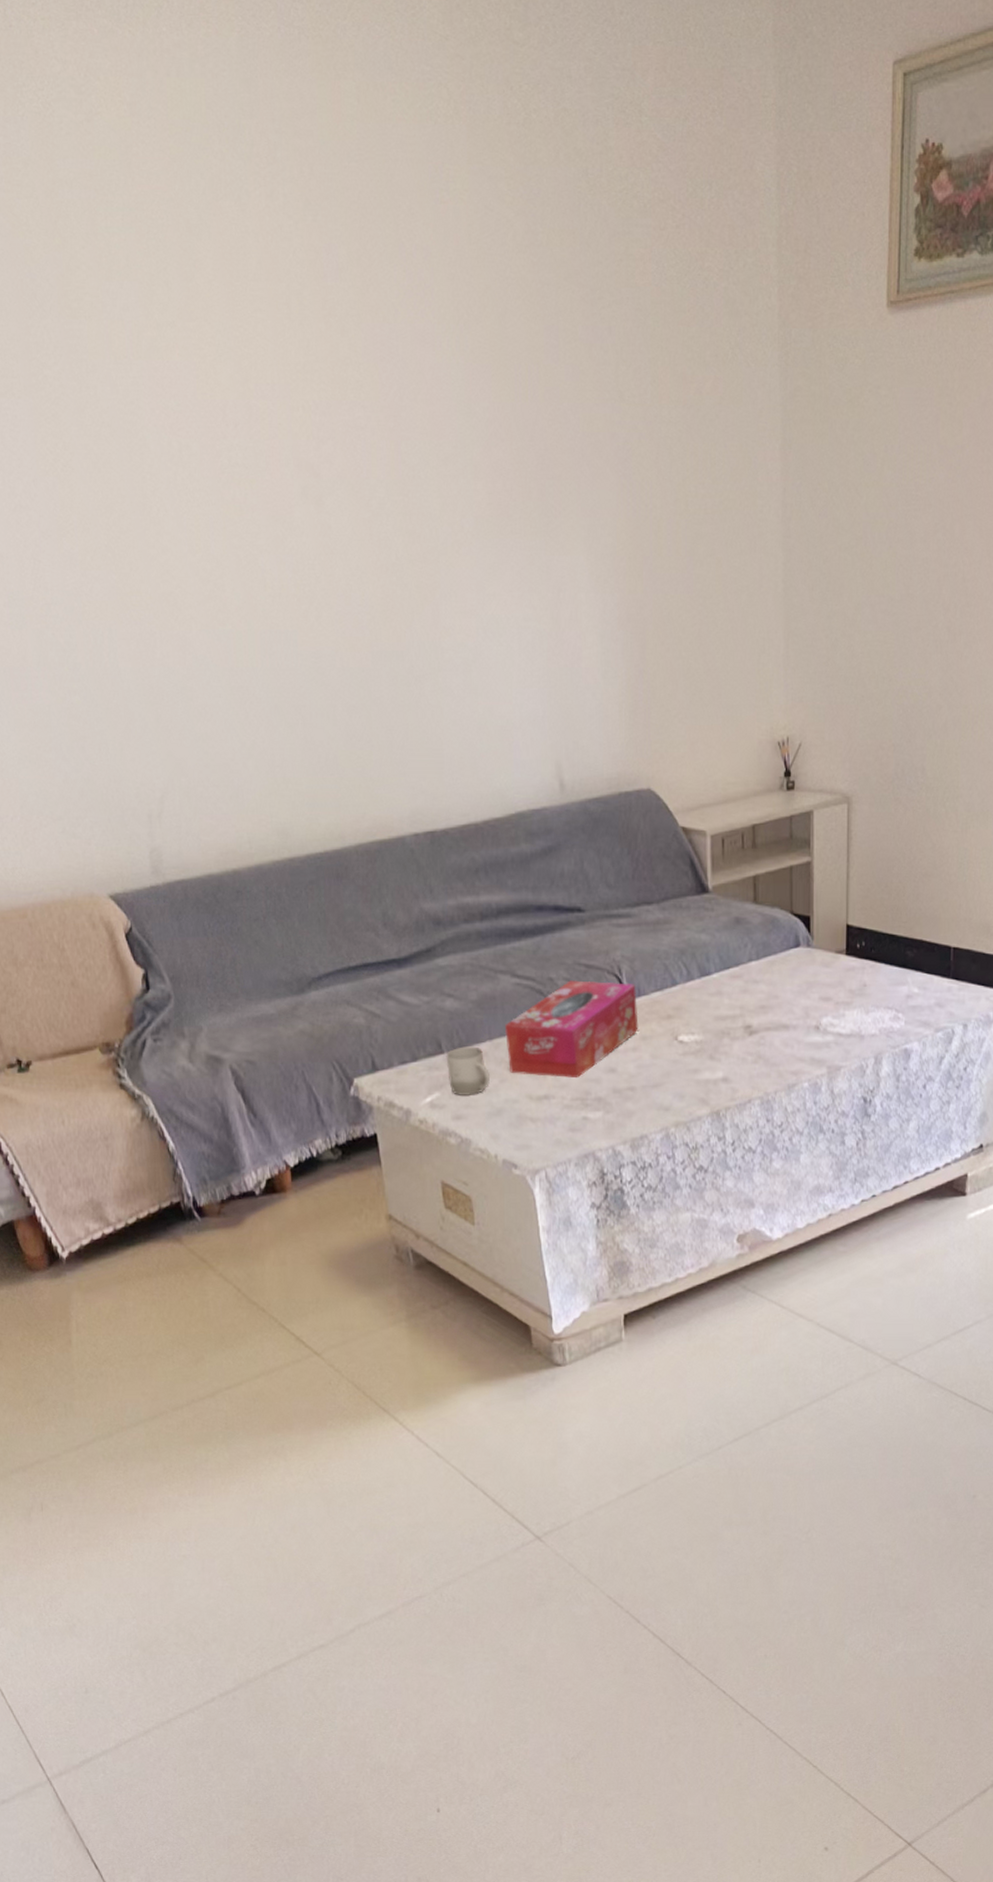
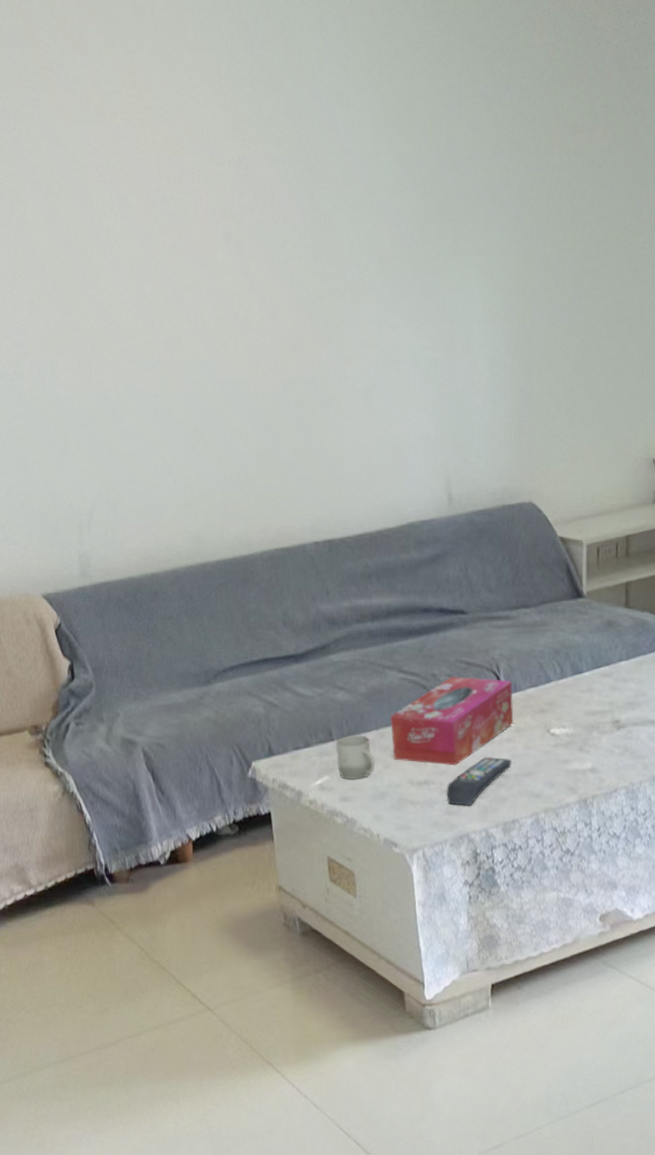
remote control: none [568,1068,638,1122] -> present [446,757,511,806]

